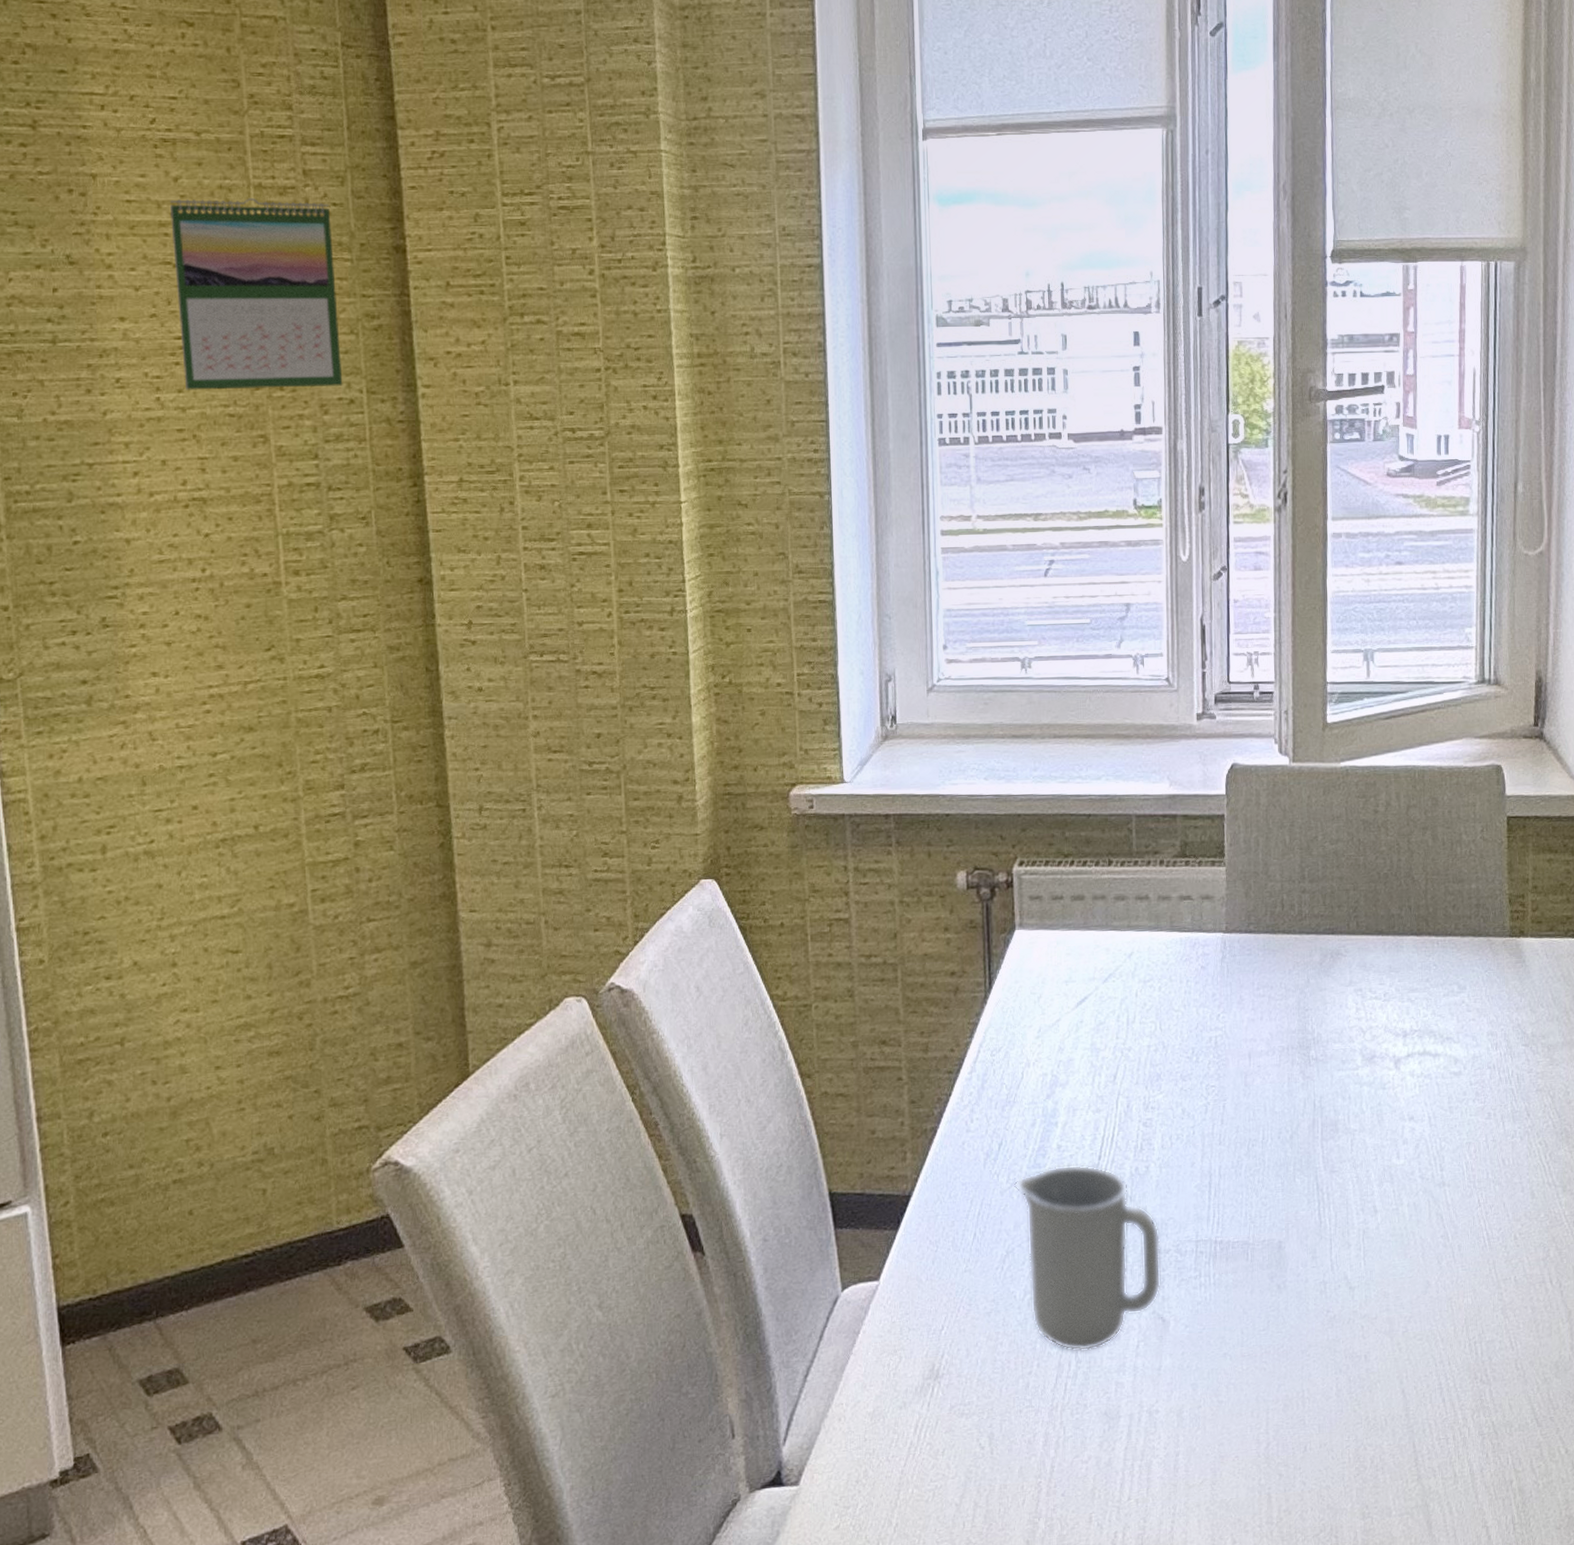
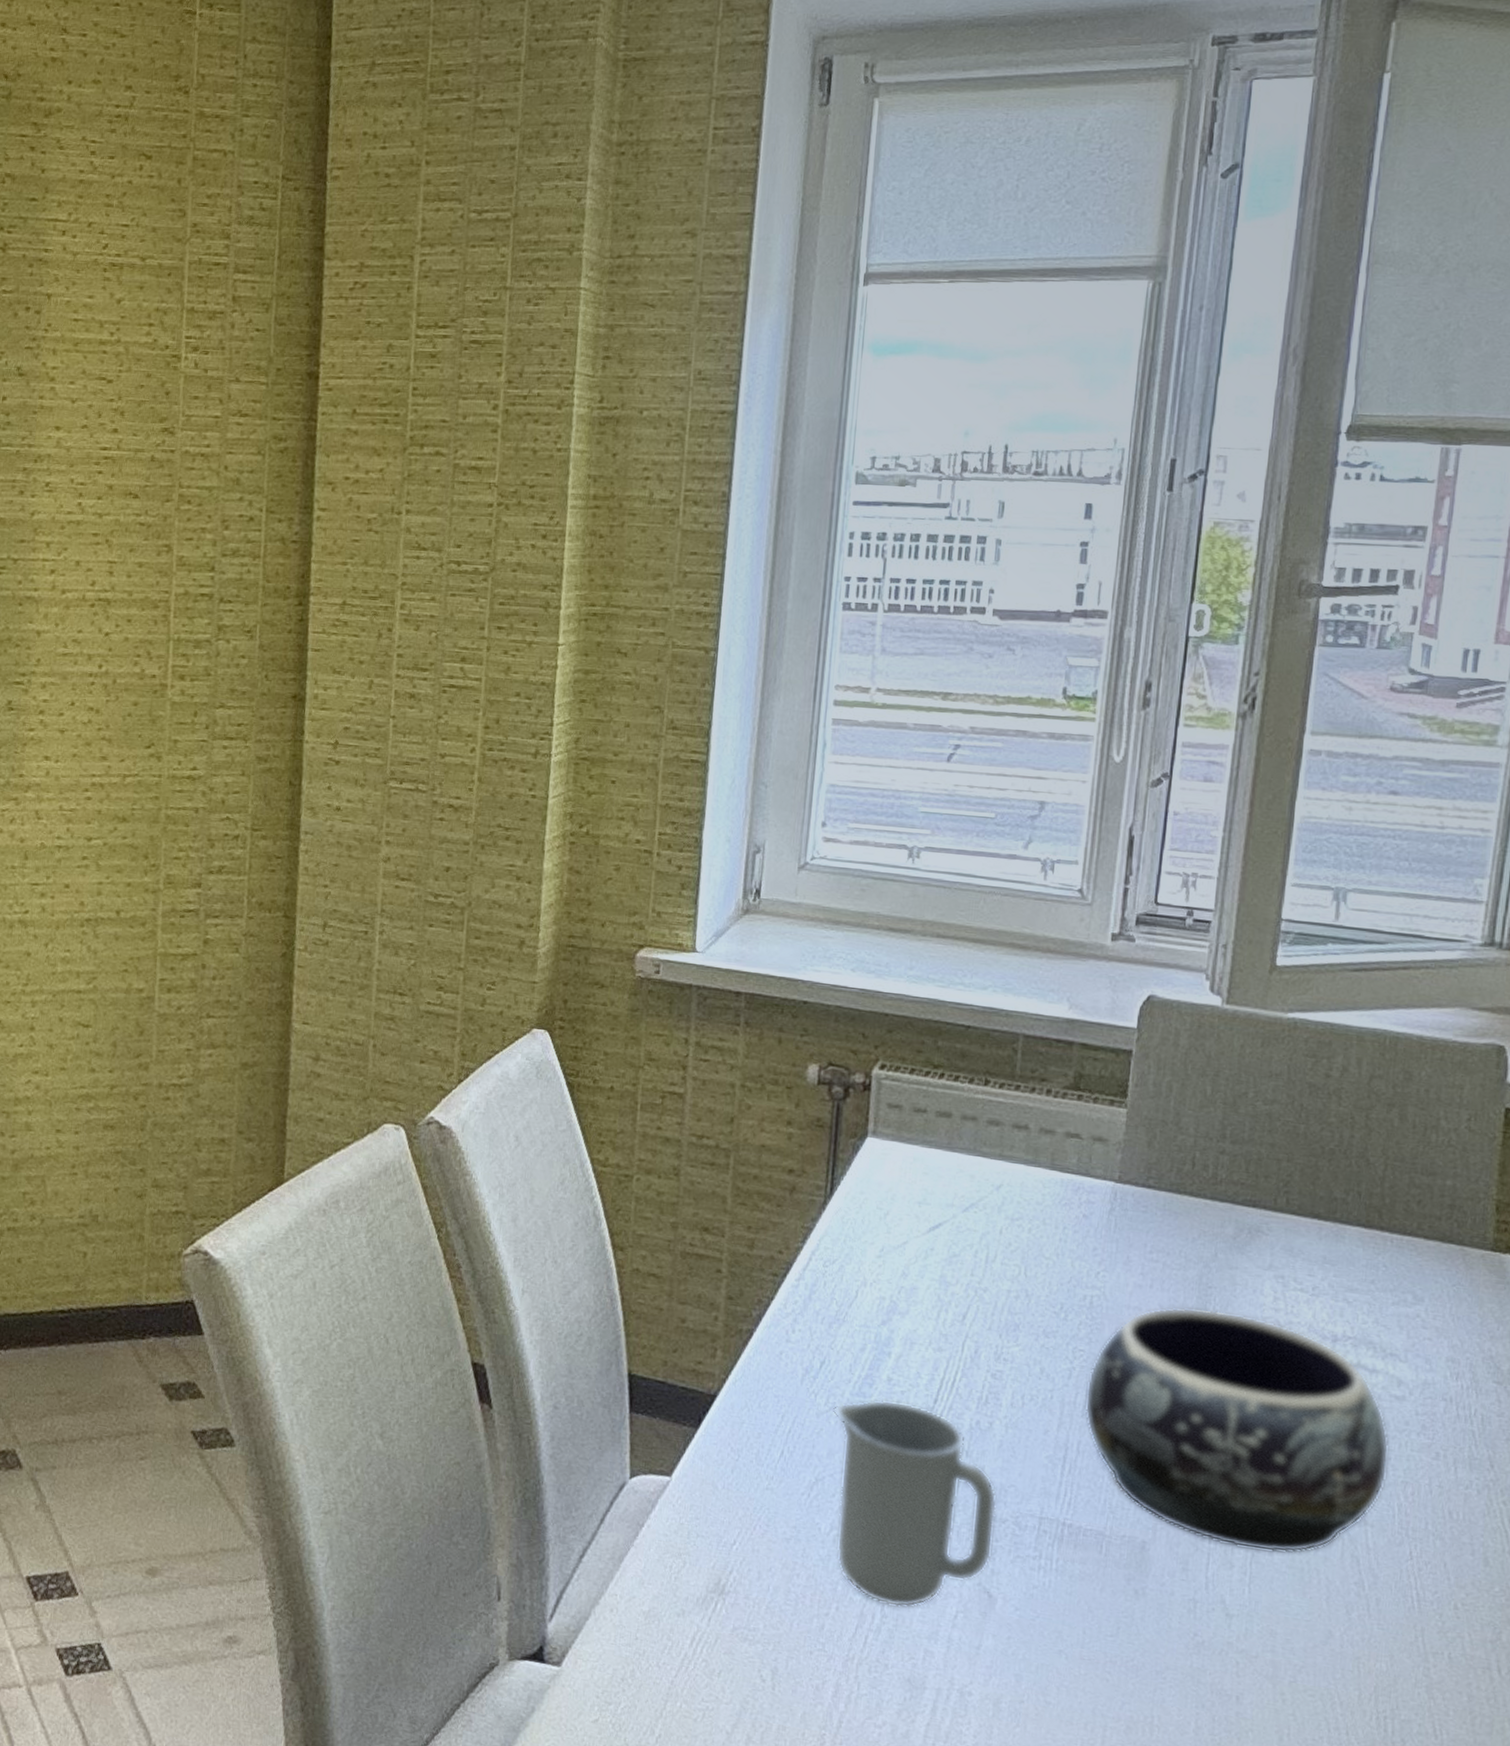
calendar: present [170,198,343,390] -> none [104,320,253,504]
decorative bowl: none [1220,1028,1455,1229] -> present [1084,1307,1390,1553]

